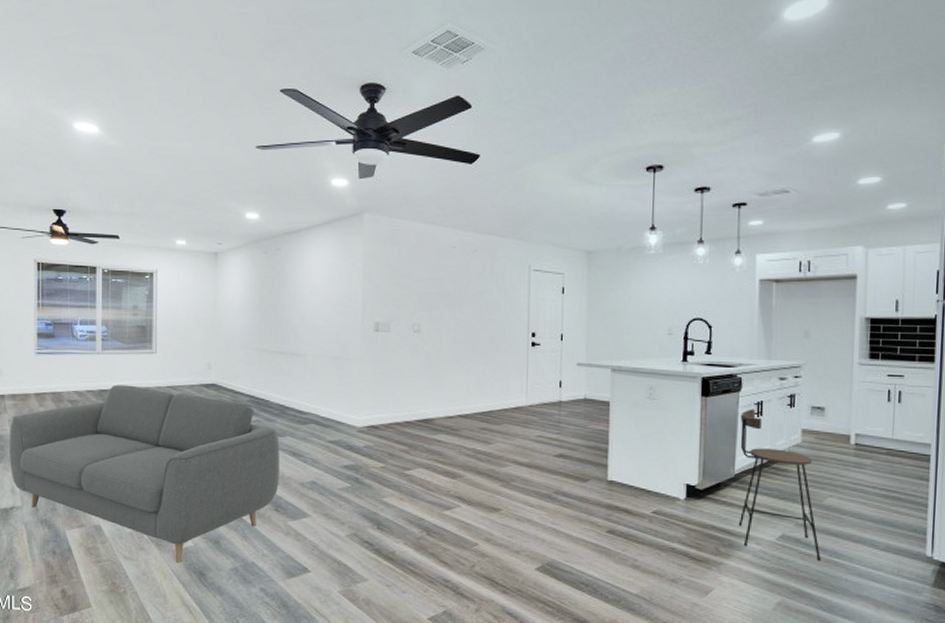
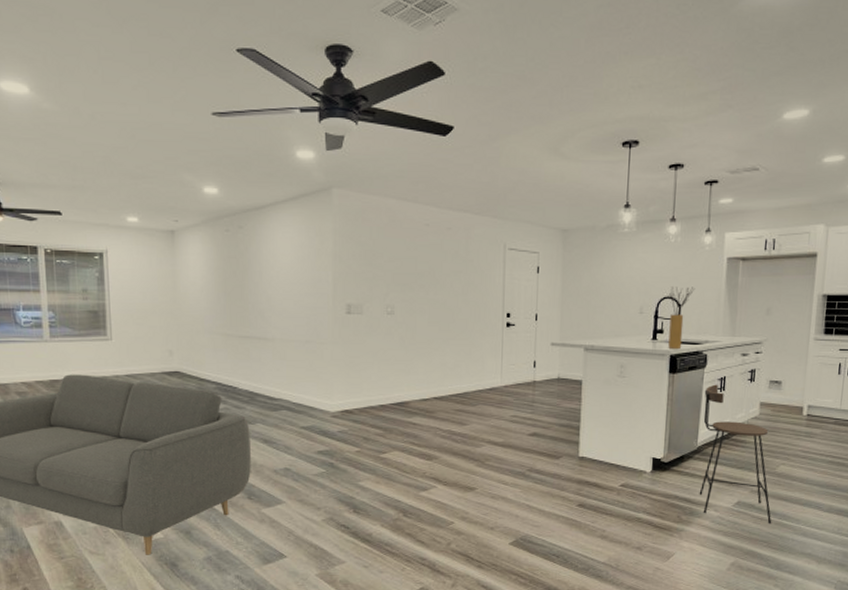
vase: none [699,308,727,372] -> present [668,286,696,350]

